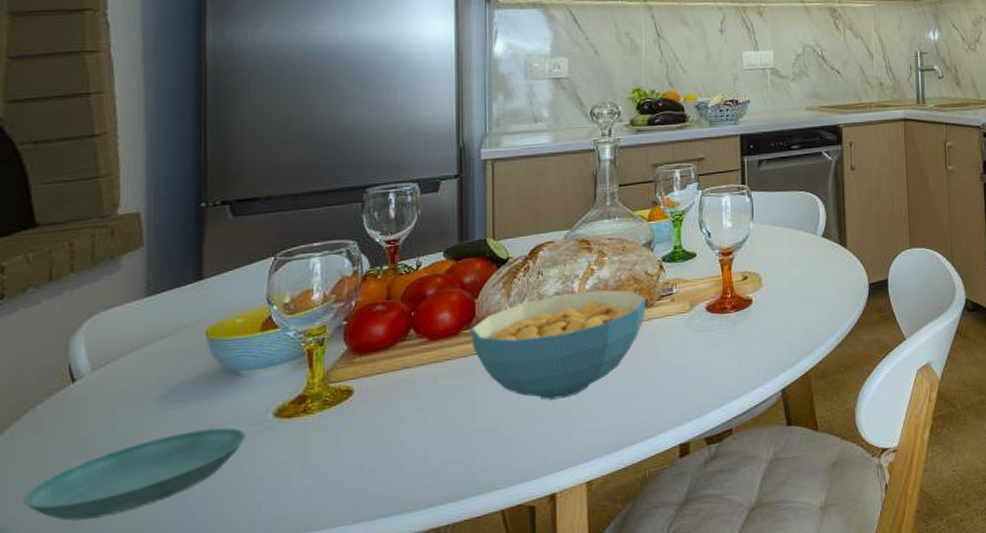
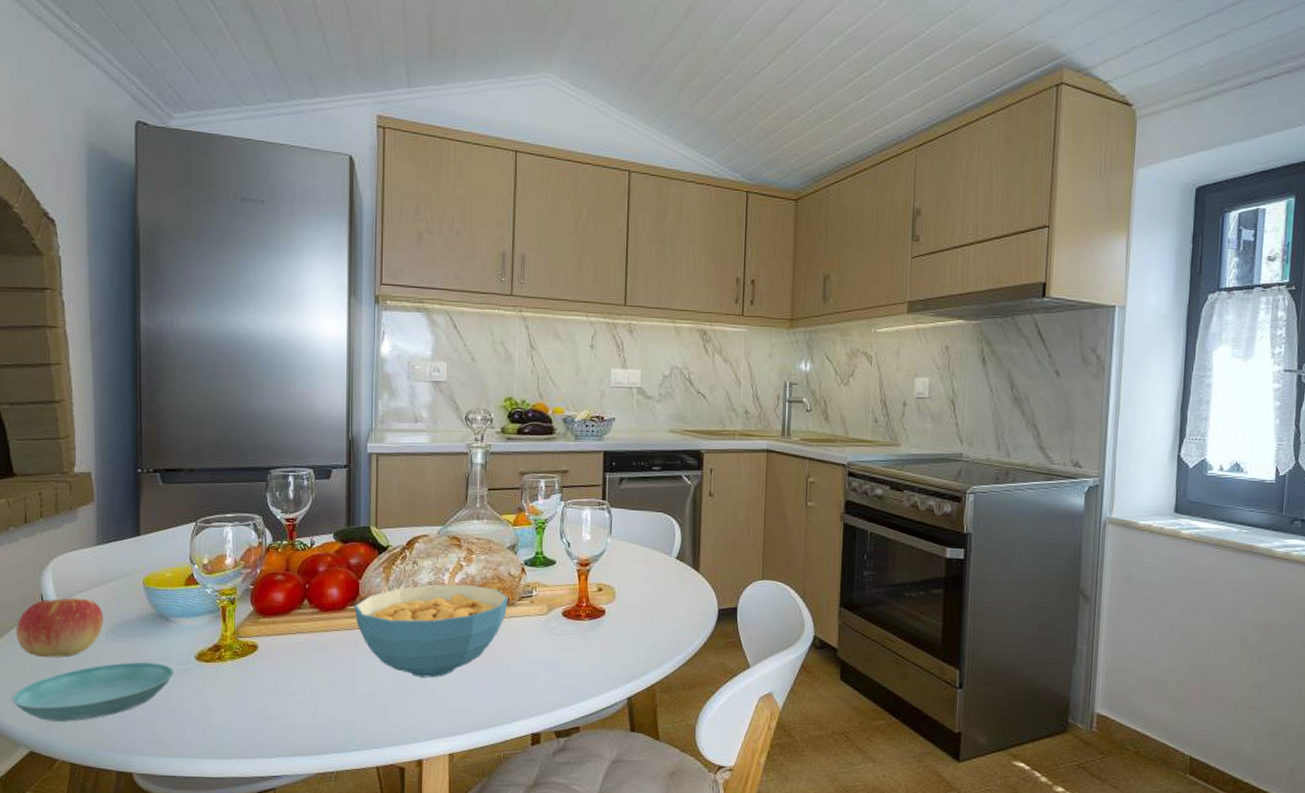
apple: none [33,362,154,442] -> present [16,598,104,657]

